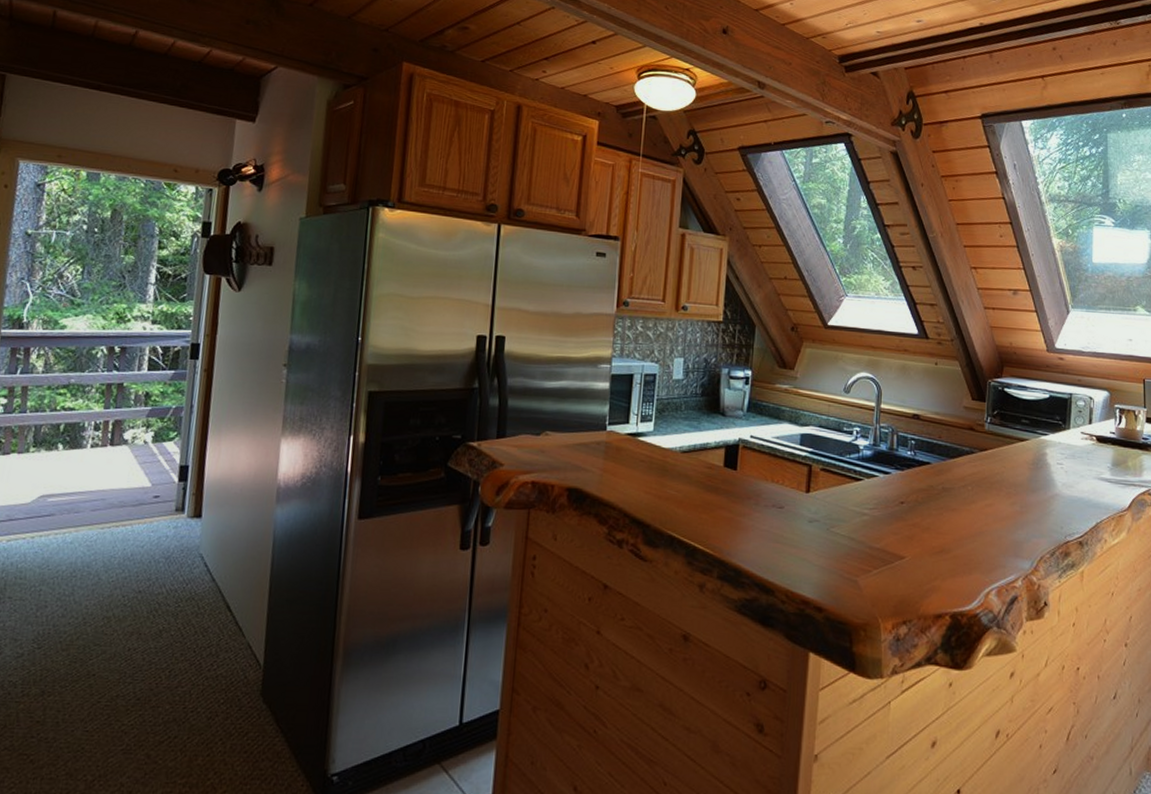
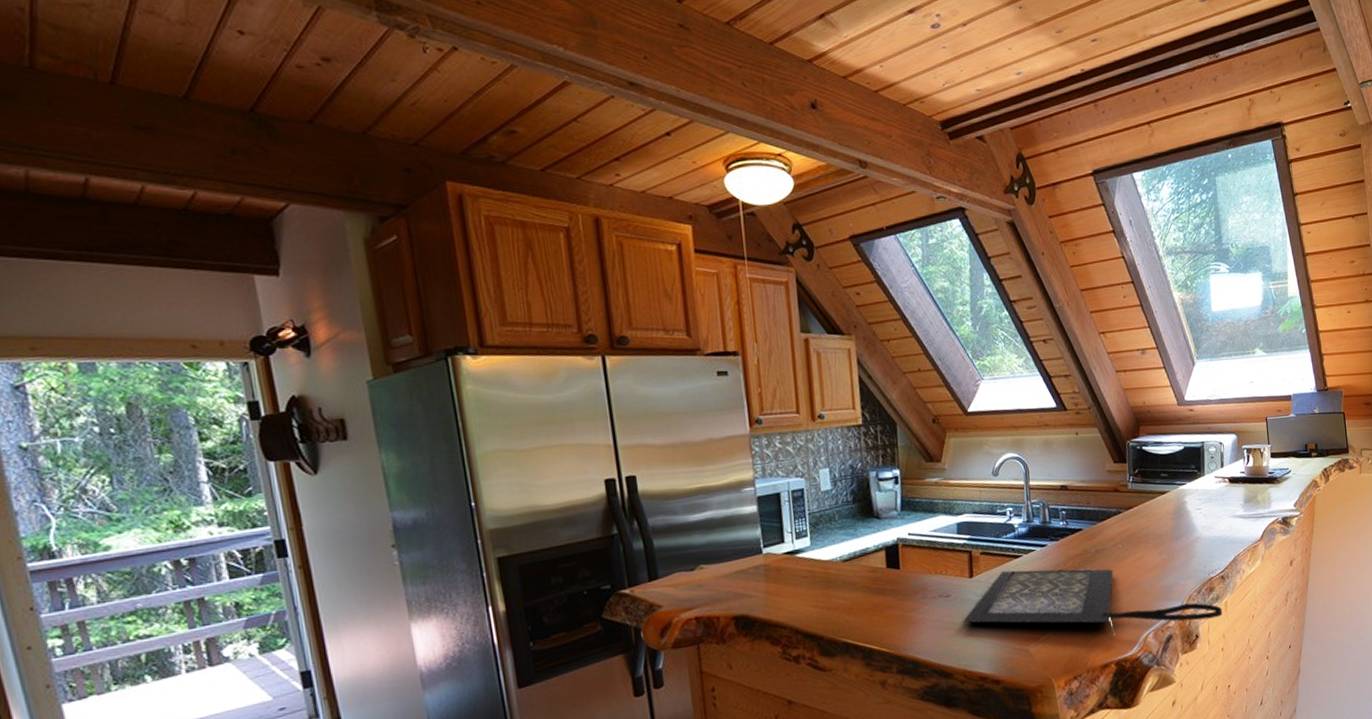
clutch bag: none [793,491,1077,587] -> present [963,568,1222,637]

